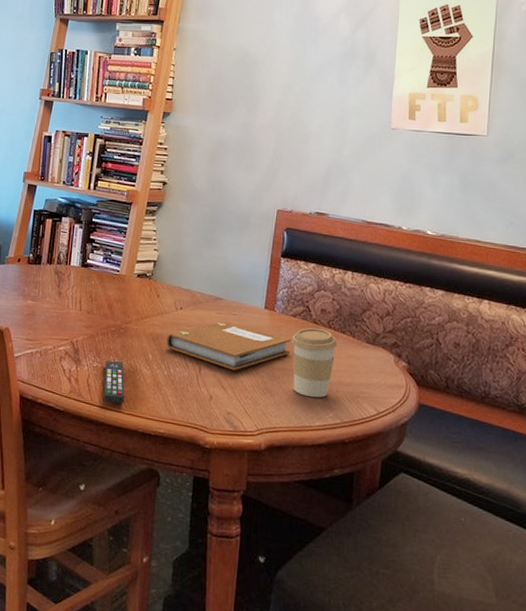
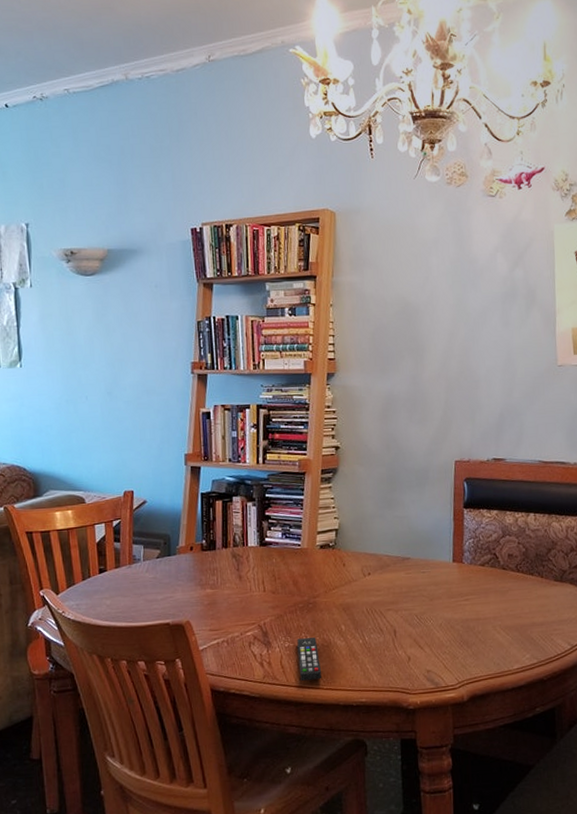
notebook: present [167,321,291,371] -> none [358,580,483,629]
coffee cup: present [291,327,337,398] -> none [482,573,526,642]

